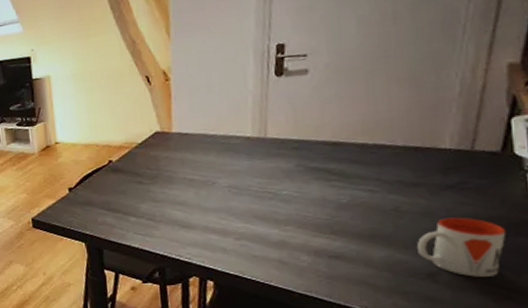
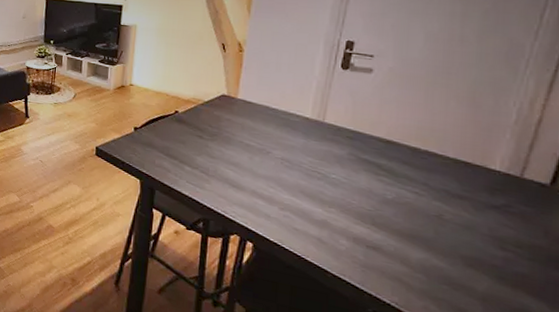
mug: present [417,217,507,277] -> none [455,235,547,304]

